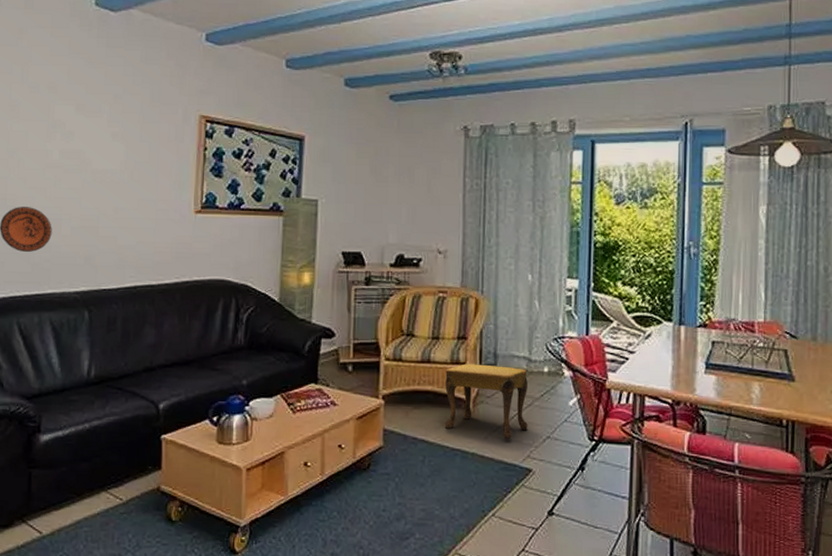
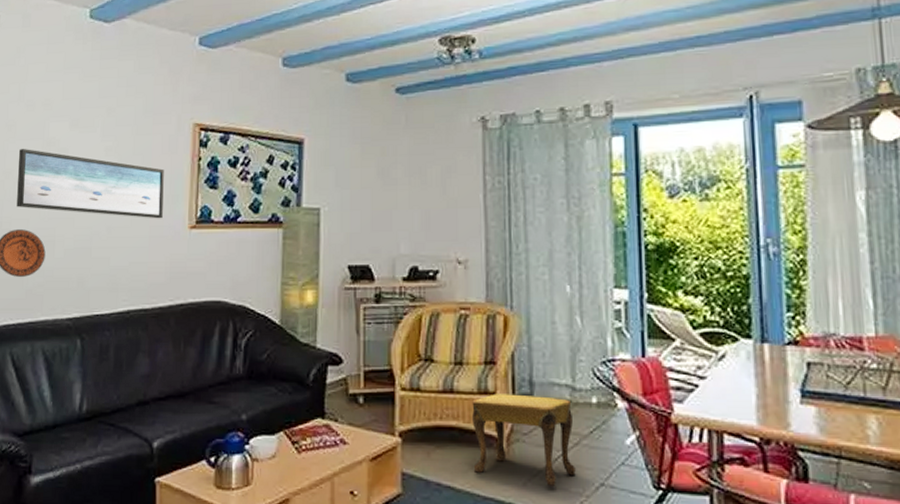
wall art: none [21,129,171,203] -> present [16,149,164,219]

